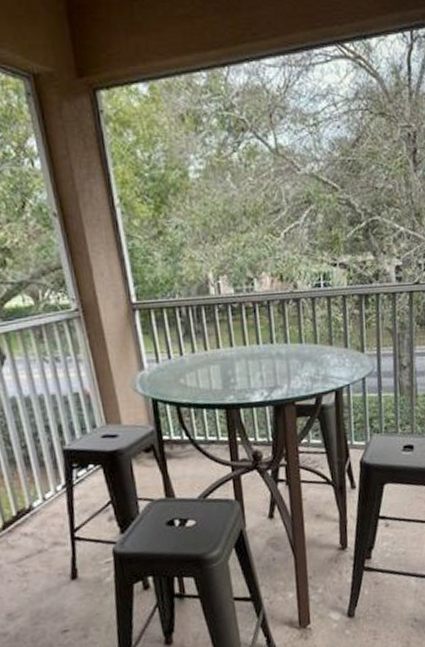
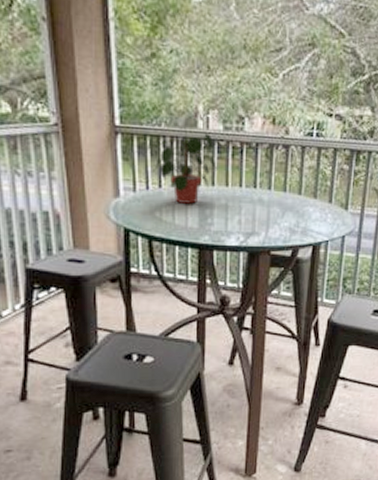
potted plant: none [164,286,233,368] -> present [146,115,217,204]

